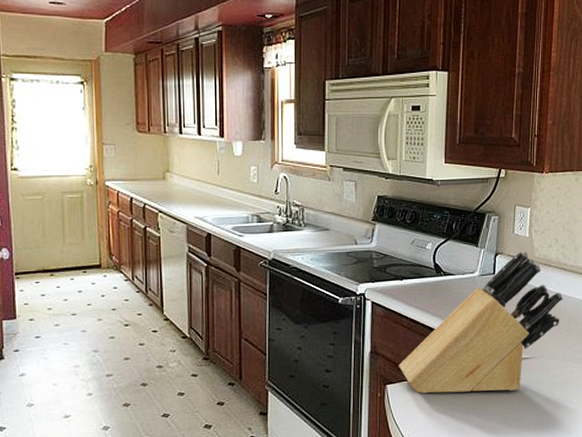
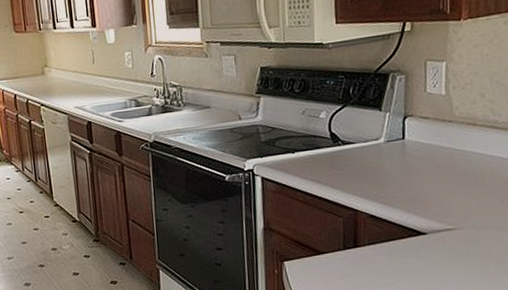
knife block: present [398,250,563,394] -> none [295,110,495,270]

